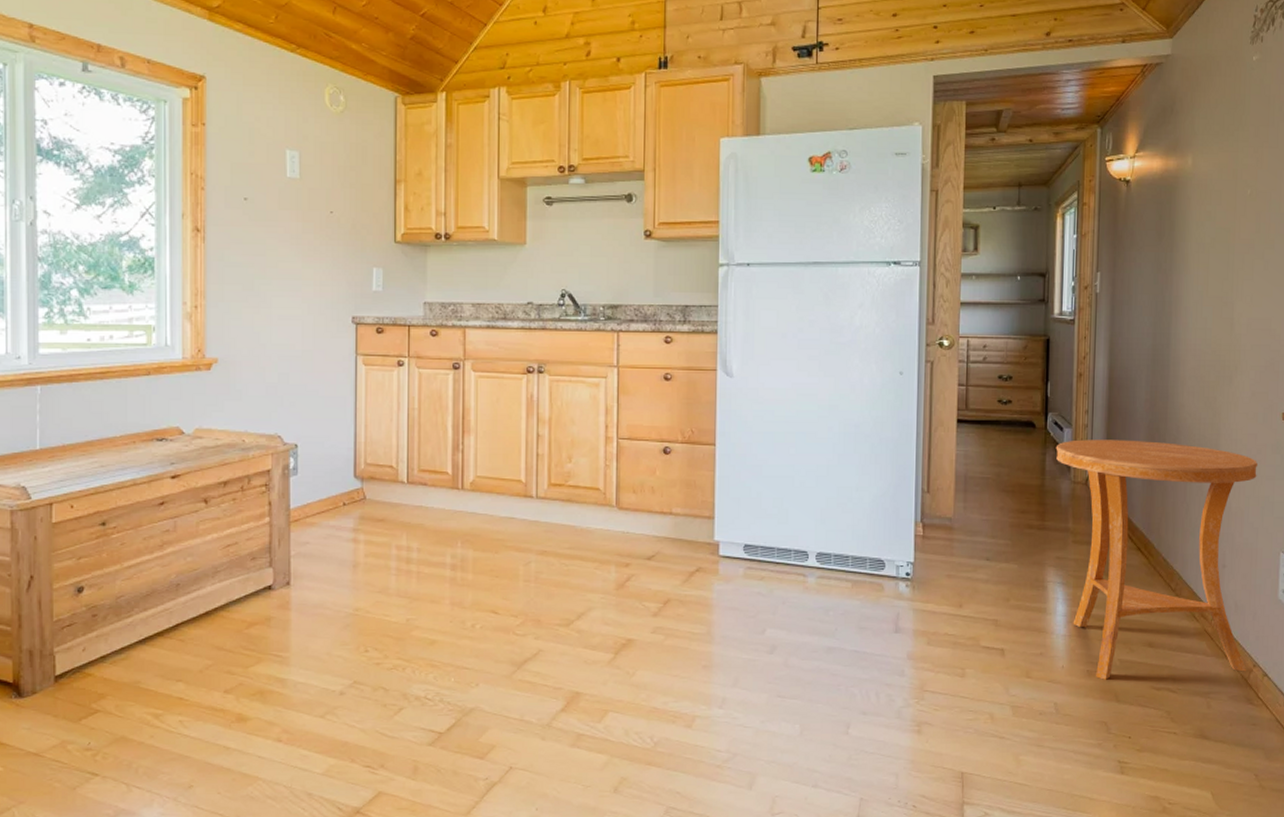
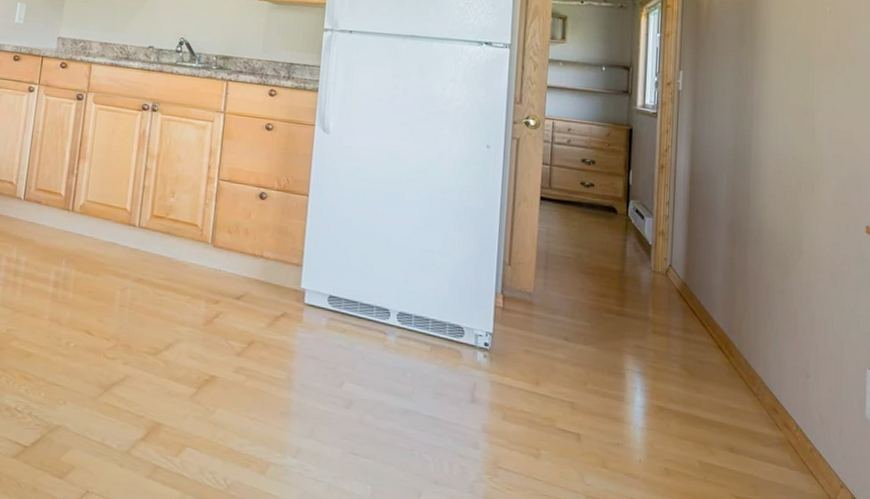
side table: present [1055,439,1257,680] -> none [636,229,841,492]

